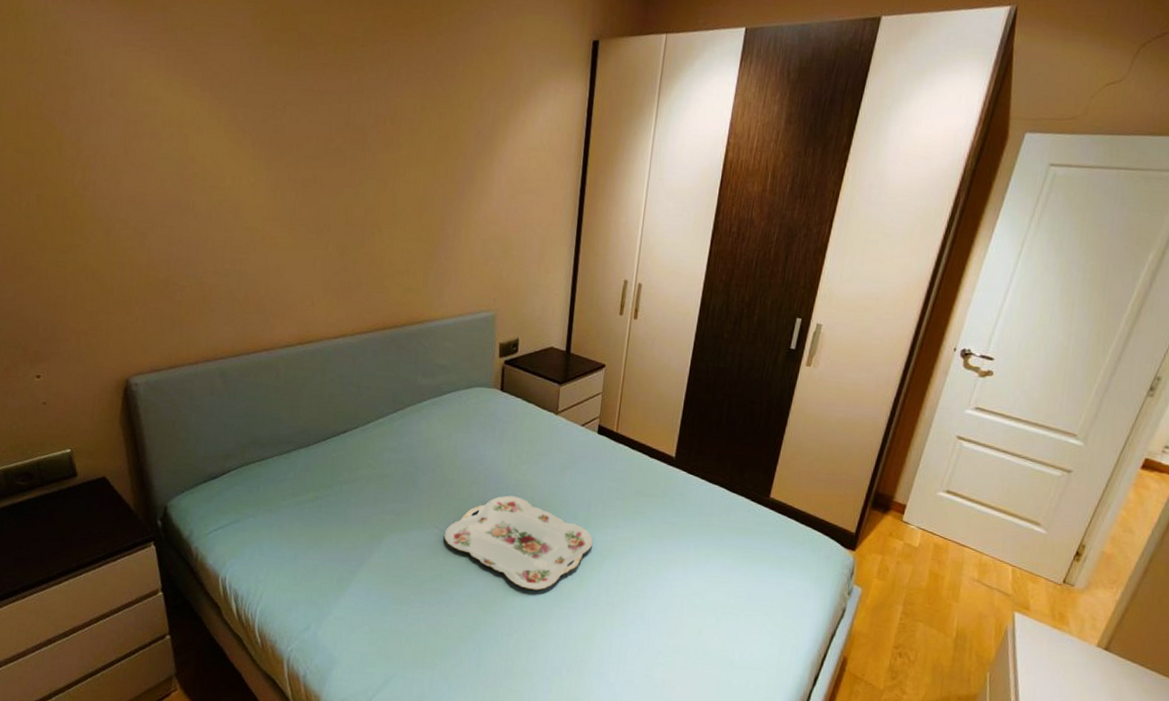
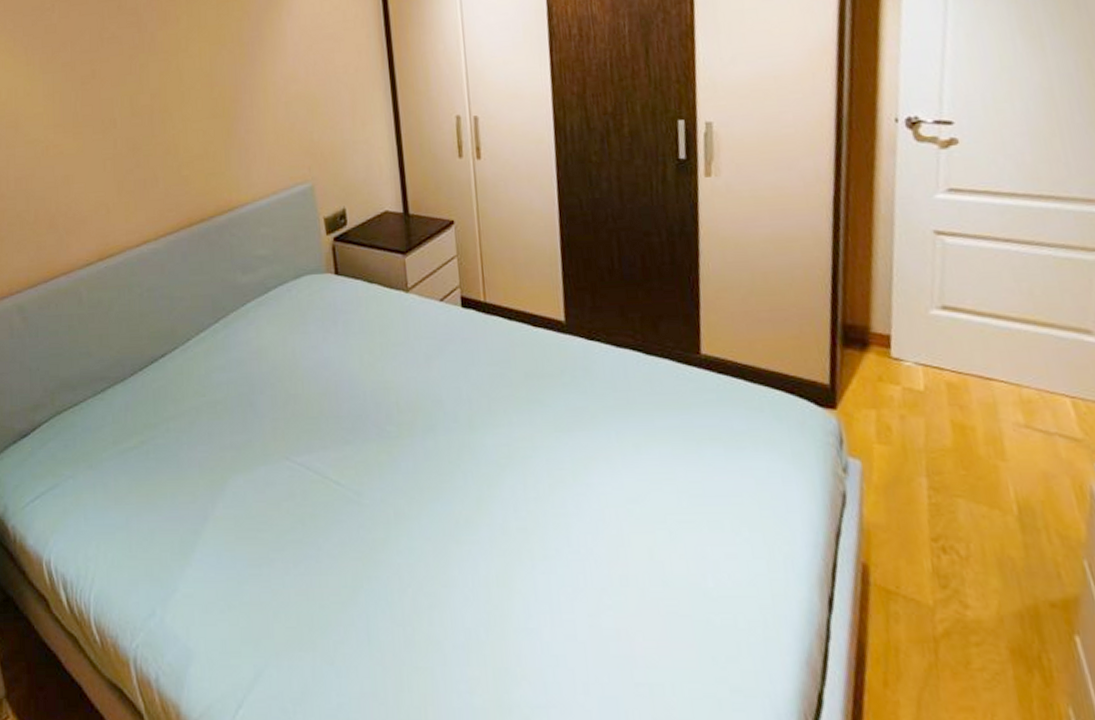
serving tray: present [444,495,594,591] -> none [298,403,485,525]

